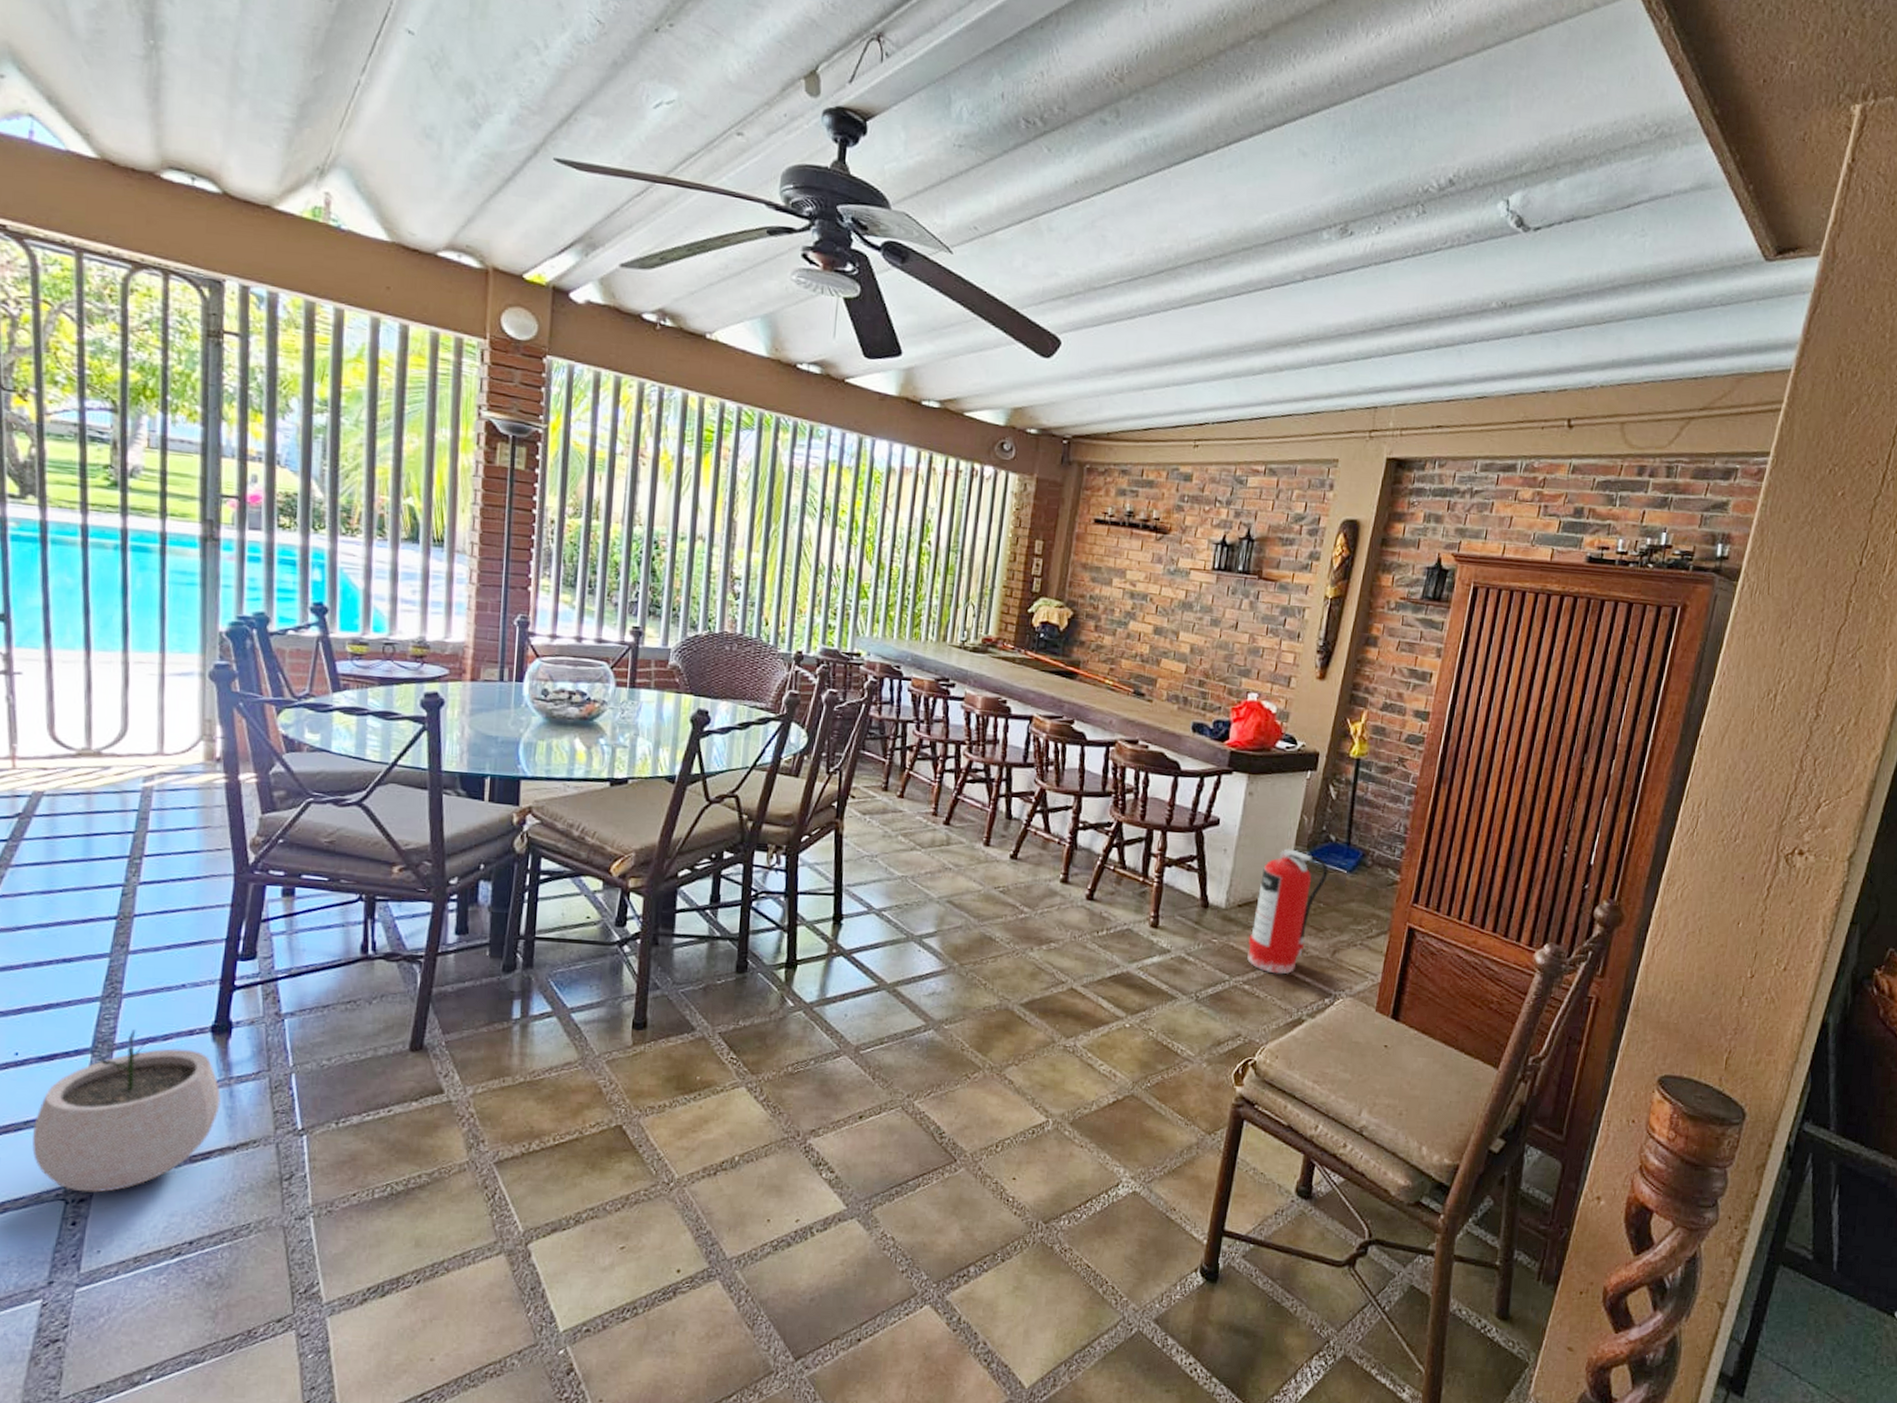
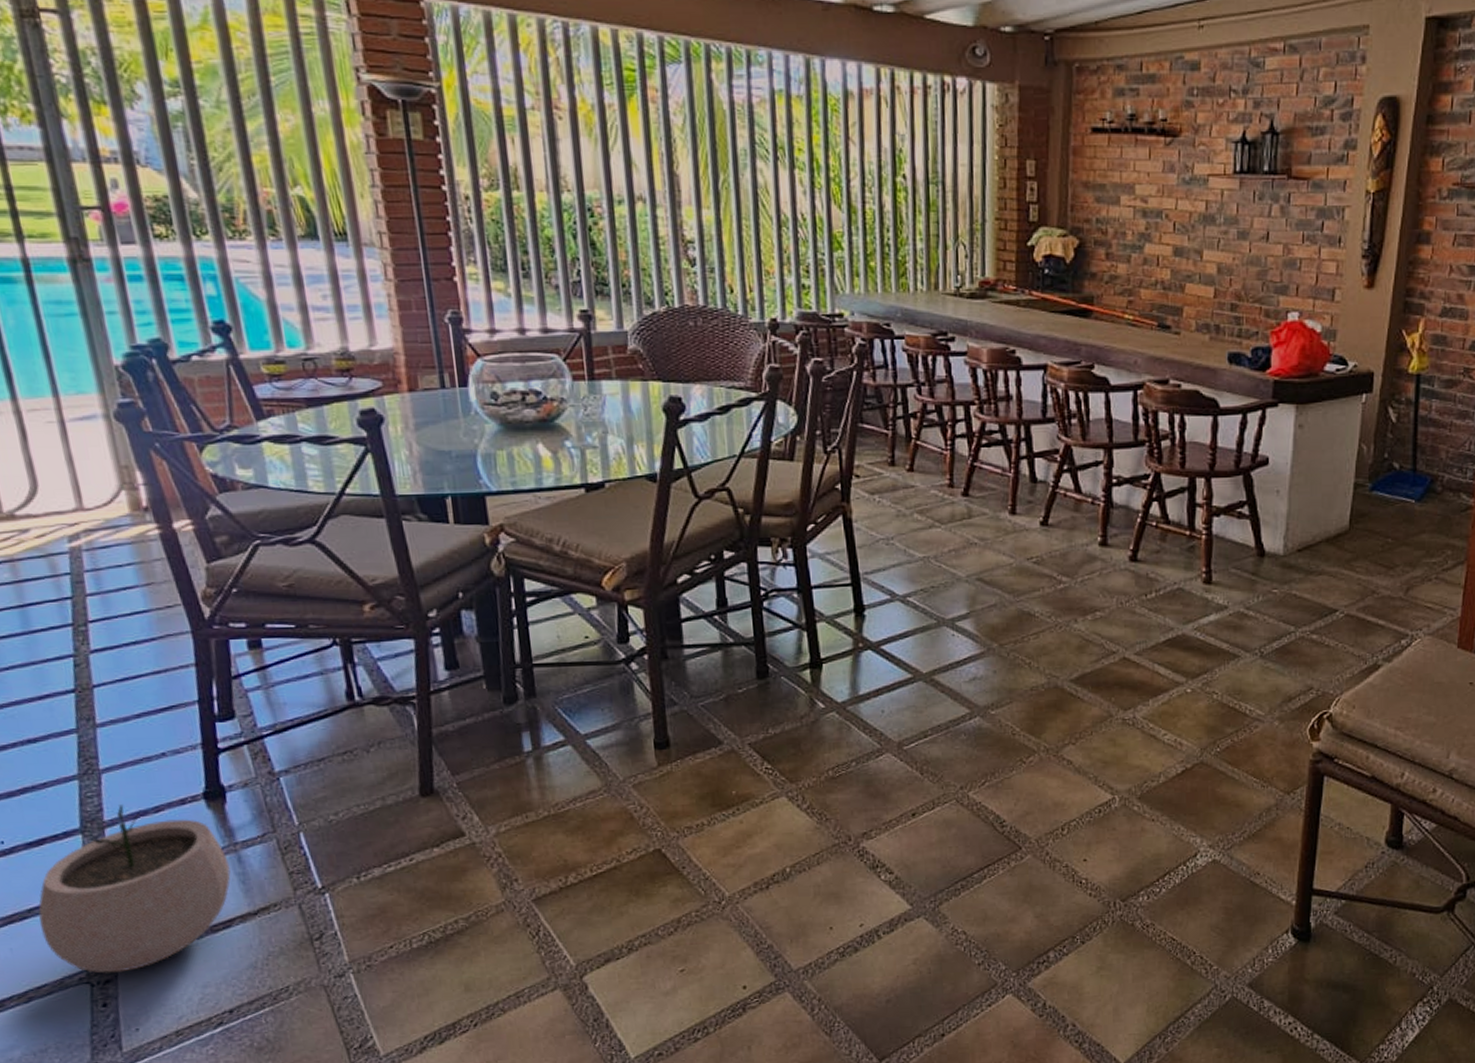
fire extinguisher: present [1247,848,1329,975] -> none [1311,482,1394,620]

